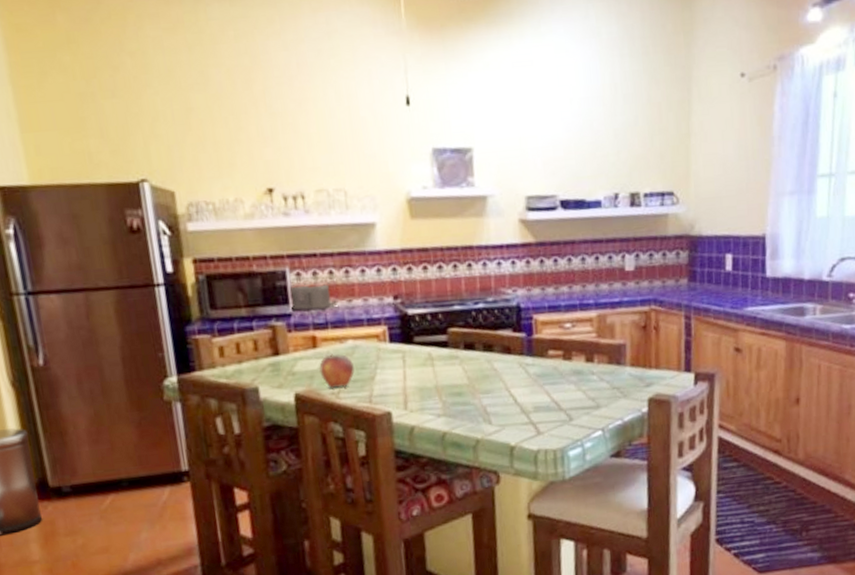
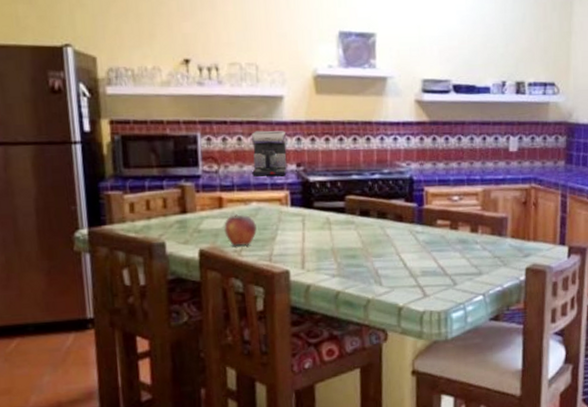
toaster: present [289,282,336,313] -> none [199,148,243,176]
coffee maker: none [344,260,385,312] -> present [252,130,288,177]

